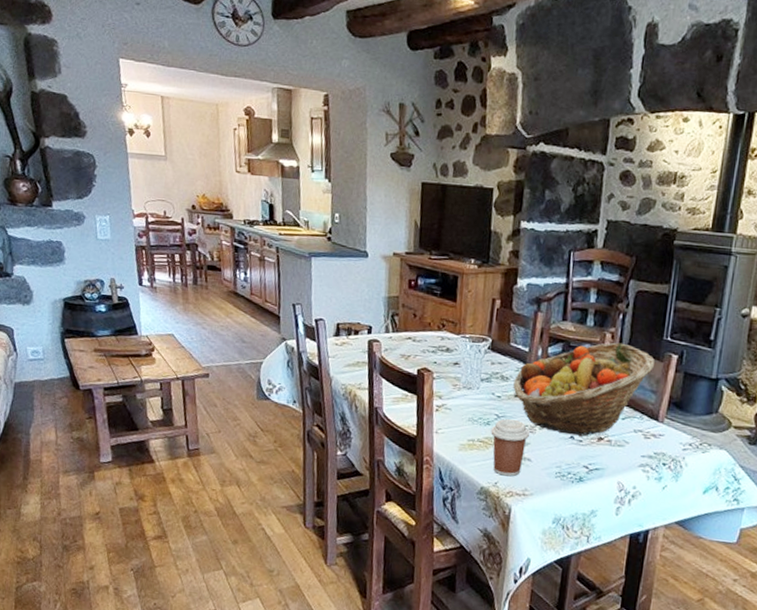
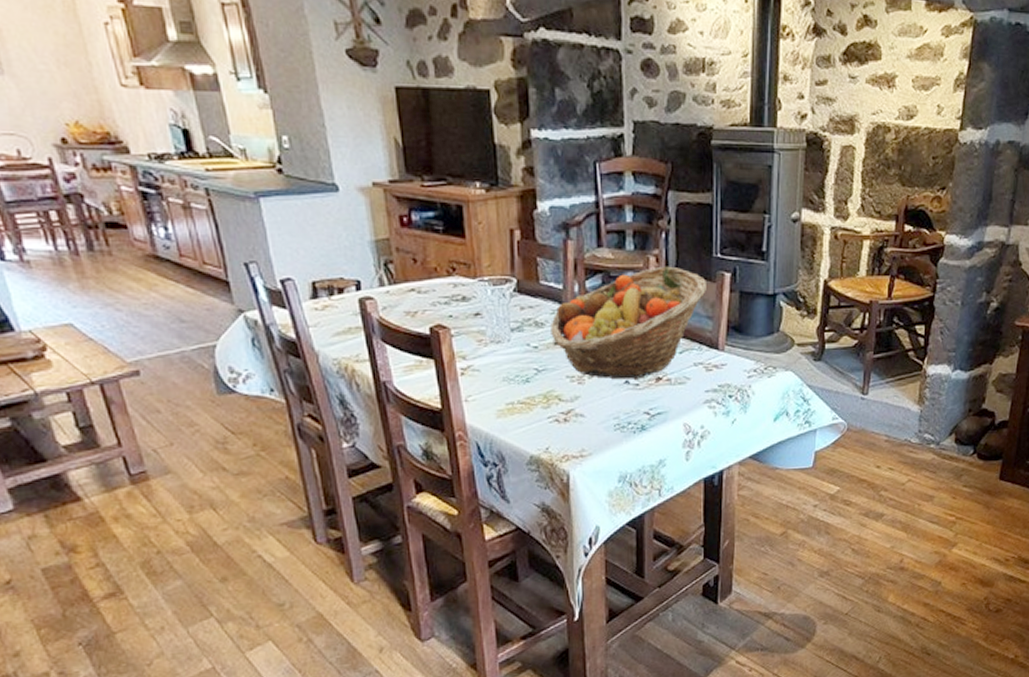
coffee cup: present [490,419,529,477] -> none [532,372,578,439]

